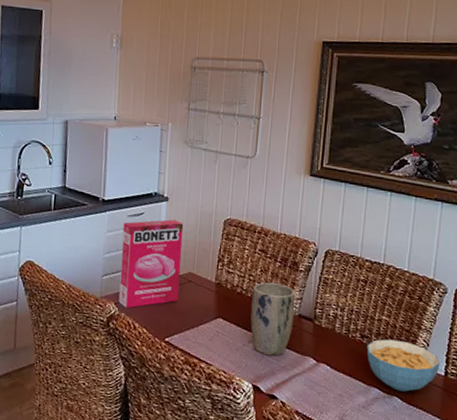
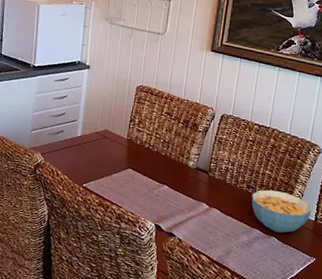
cereal box: present [118,219,184,308] -> none [44,84,102,158]
plant pot: present [250,282,296,357] -> none [155,140,194,202]

